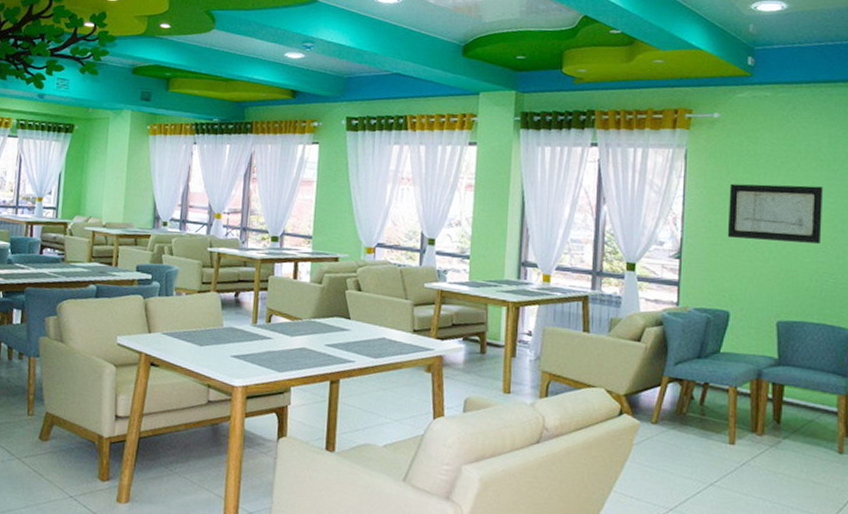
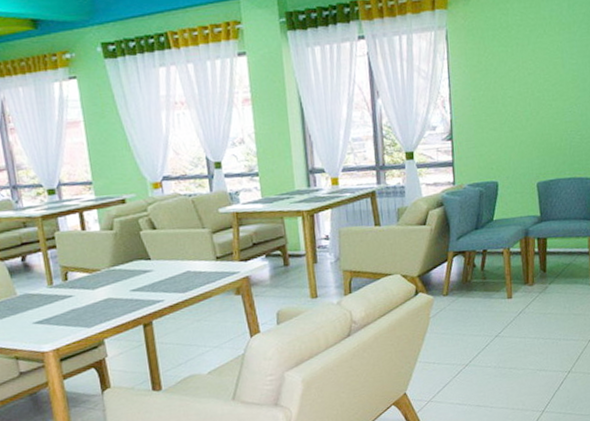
wall art: present [727,183,824,244] -> none [488,50,568,112]

